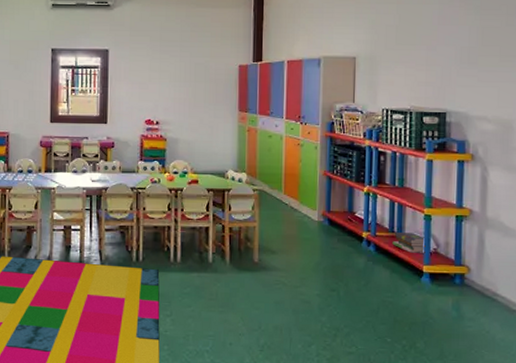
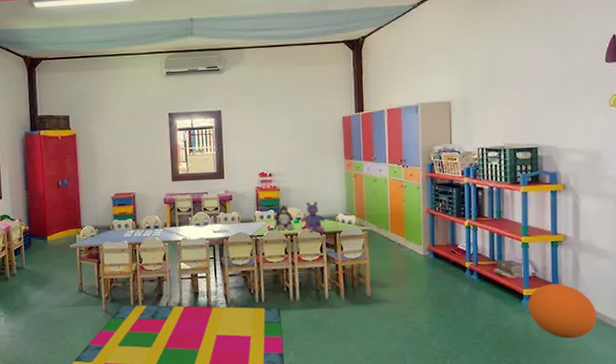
plush toy: none [158,155,180,185] -> present [274,204,294,231]
toy: none [187,154,213,189] -> present [301,201,325,233]
ball: none [428,261,501,323] -> present [528,283,597,339]

